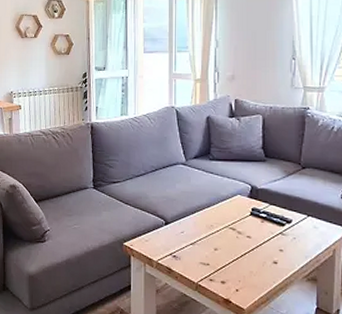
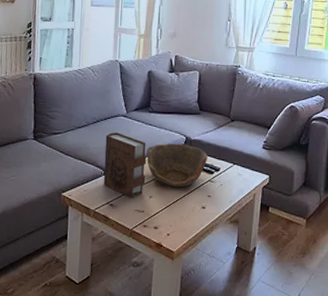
book: none [165,181,210,251] -> present [103,132,147,199]
bowl: none [209,192,277,240] -> present [147,143,208,187]

